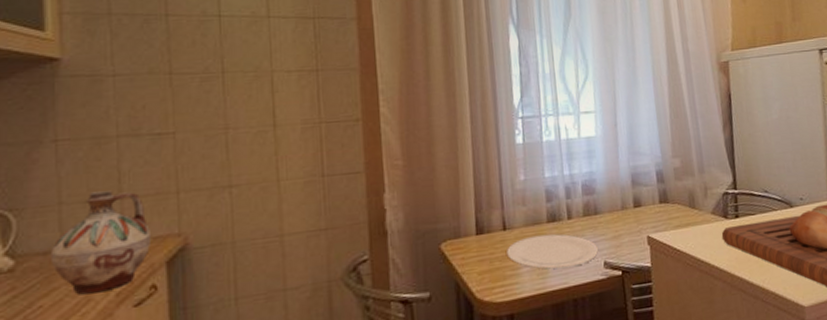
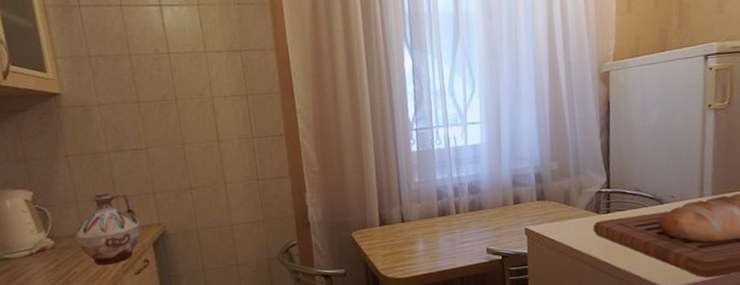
plate: present [507,233,598,269] -> none [405,225,482,254]

